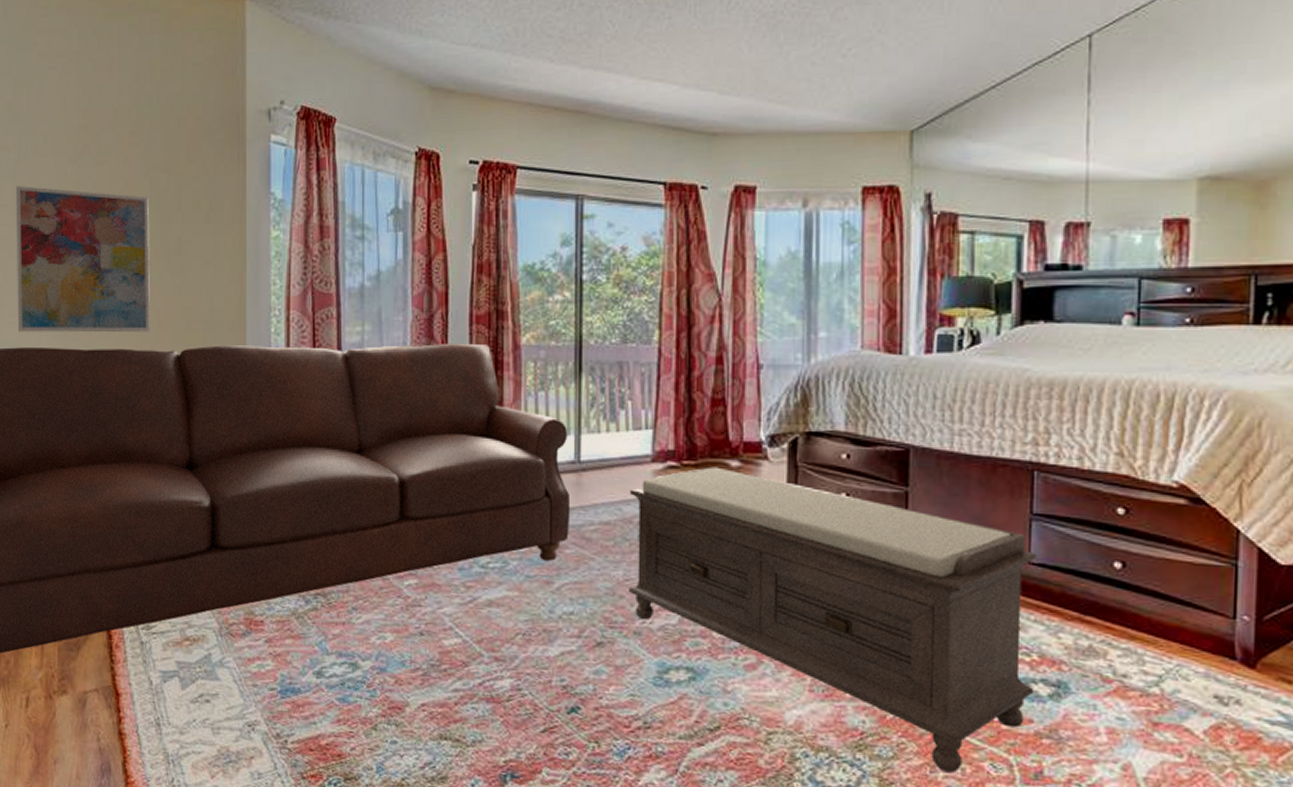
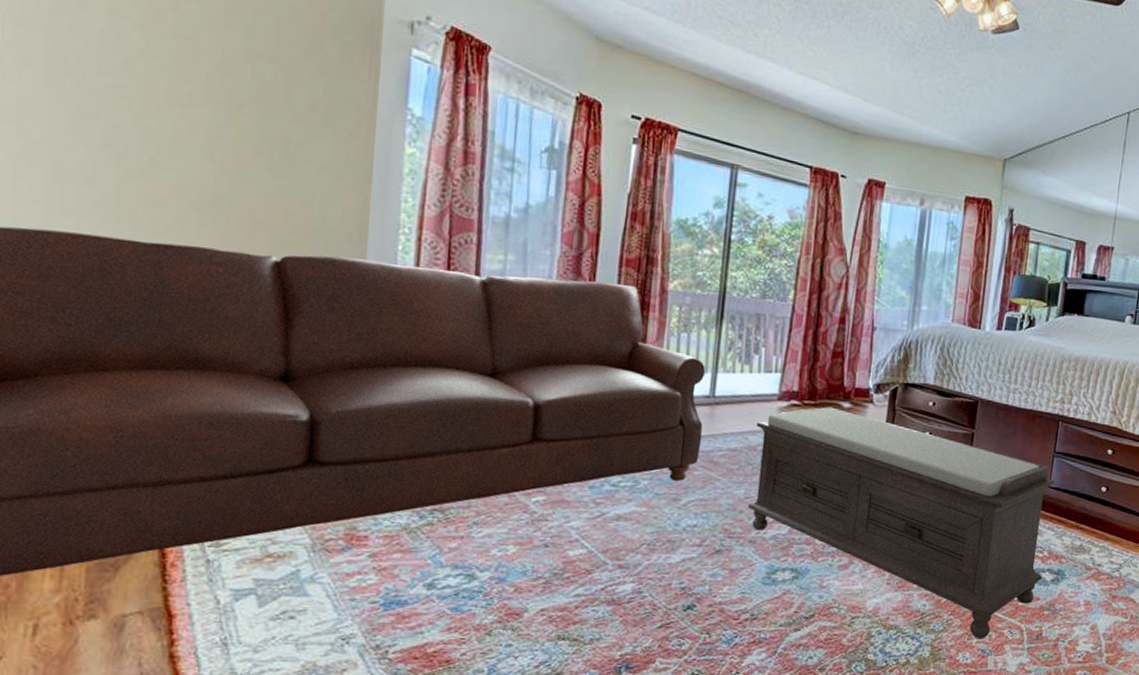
wall art: present [15,186,150,333] -> none [42,40,248,233]

